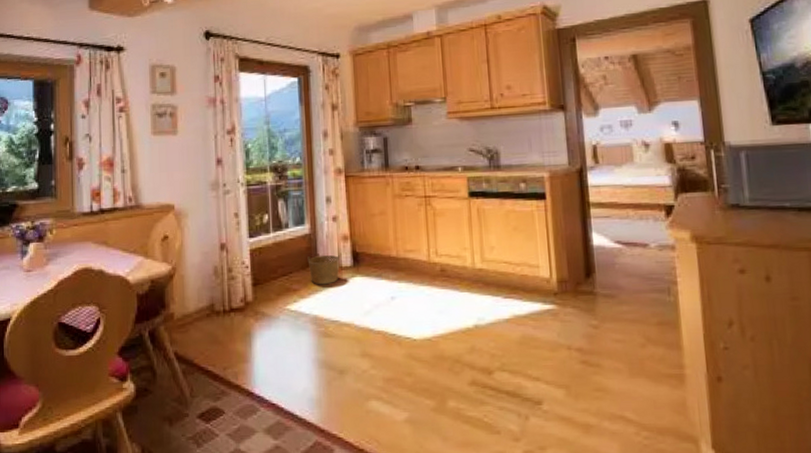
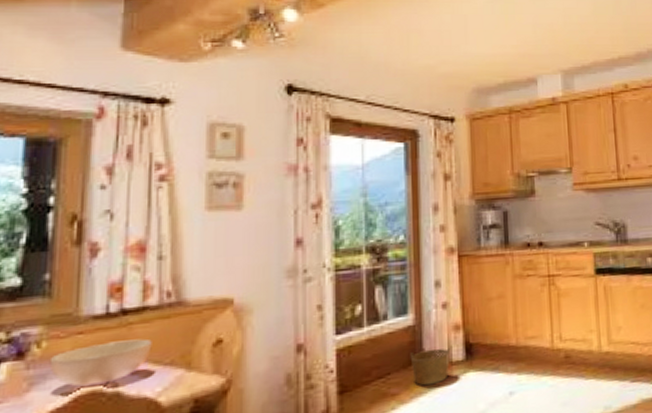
bowl: none [58,232,121,264] -> present [49,338,152,387]

